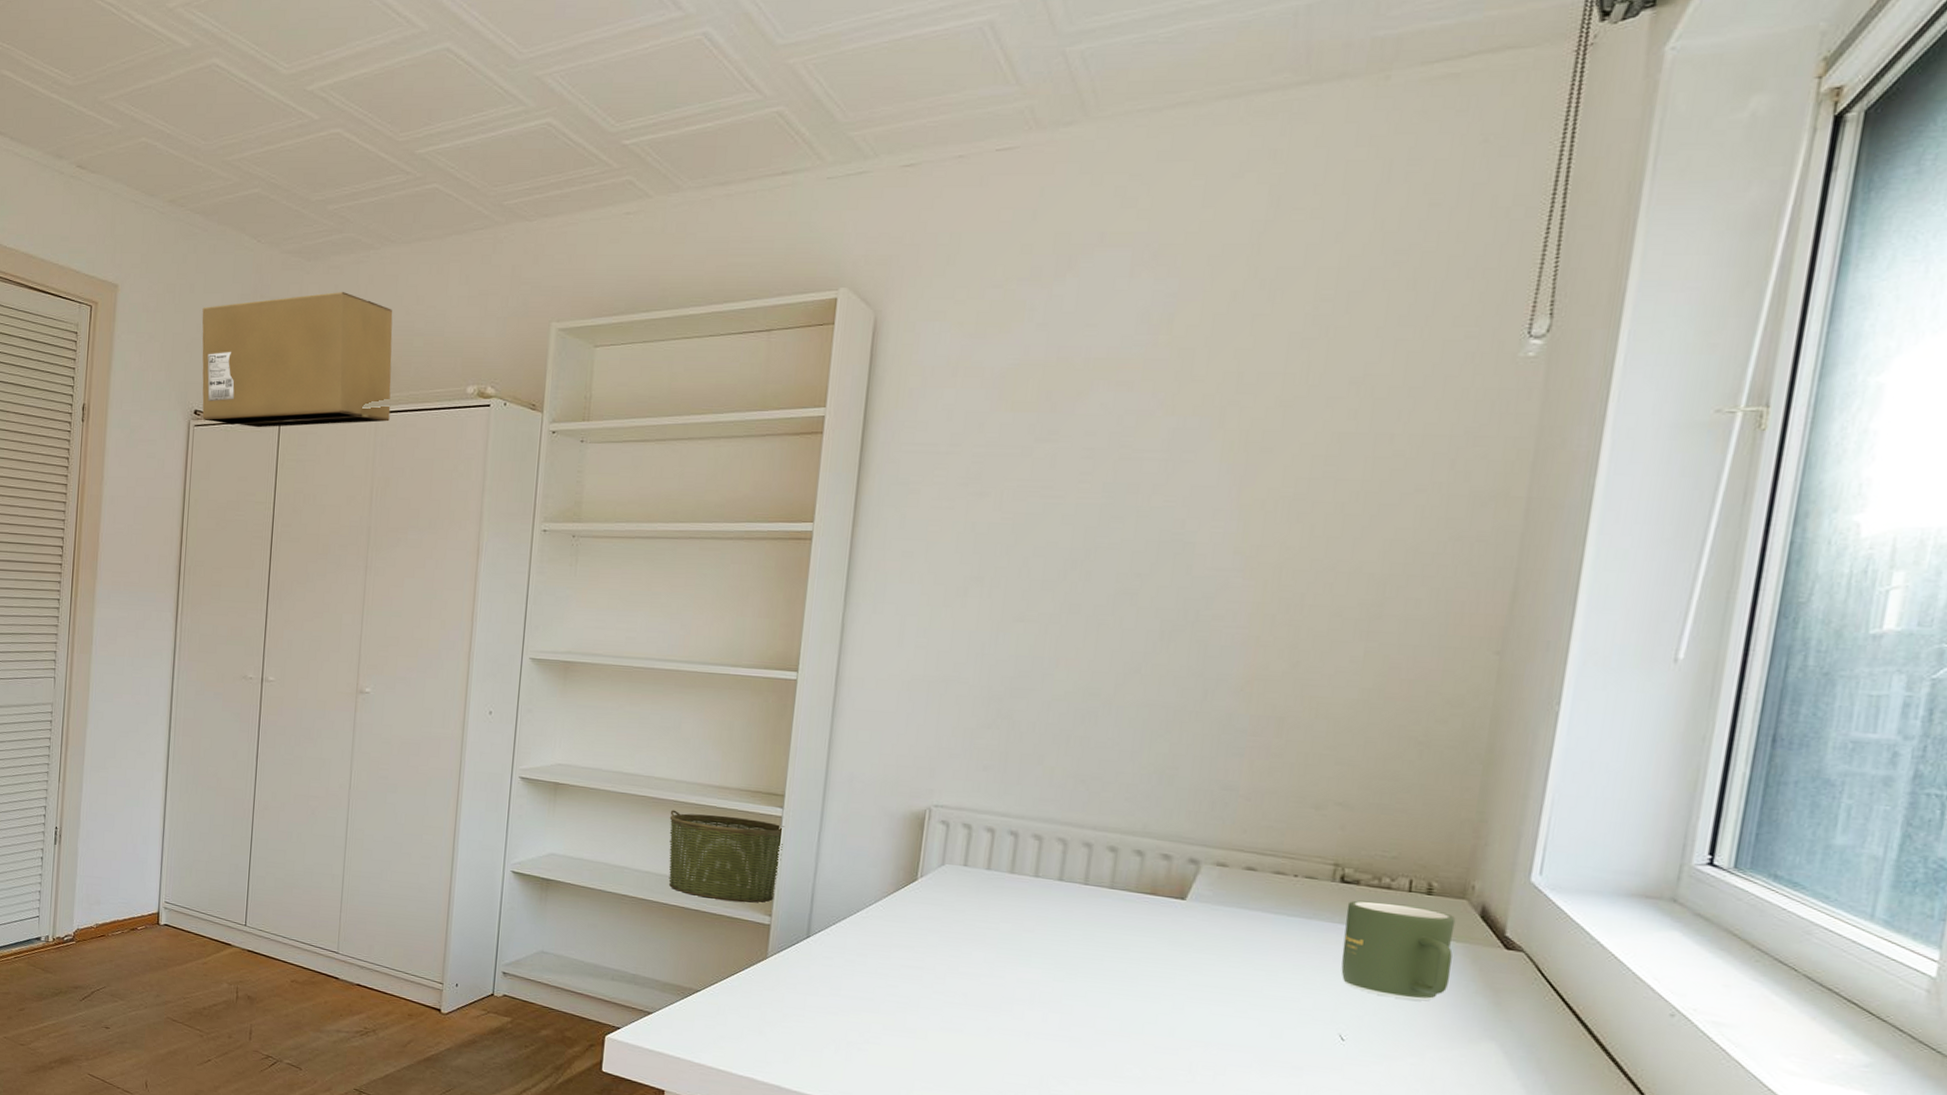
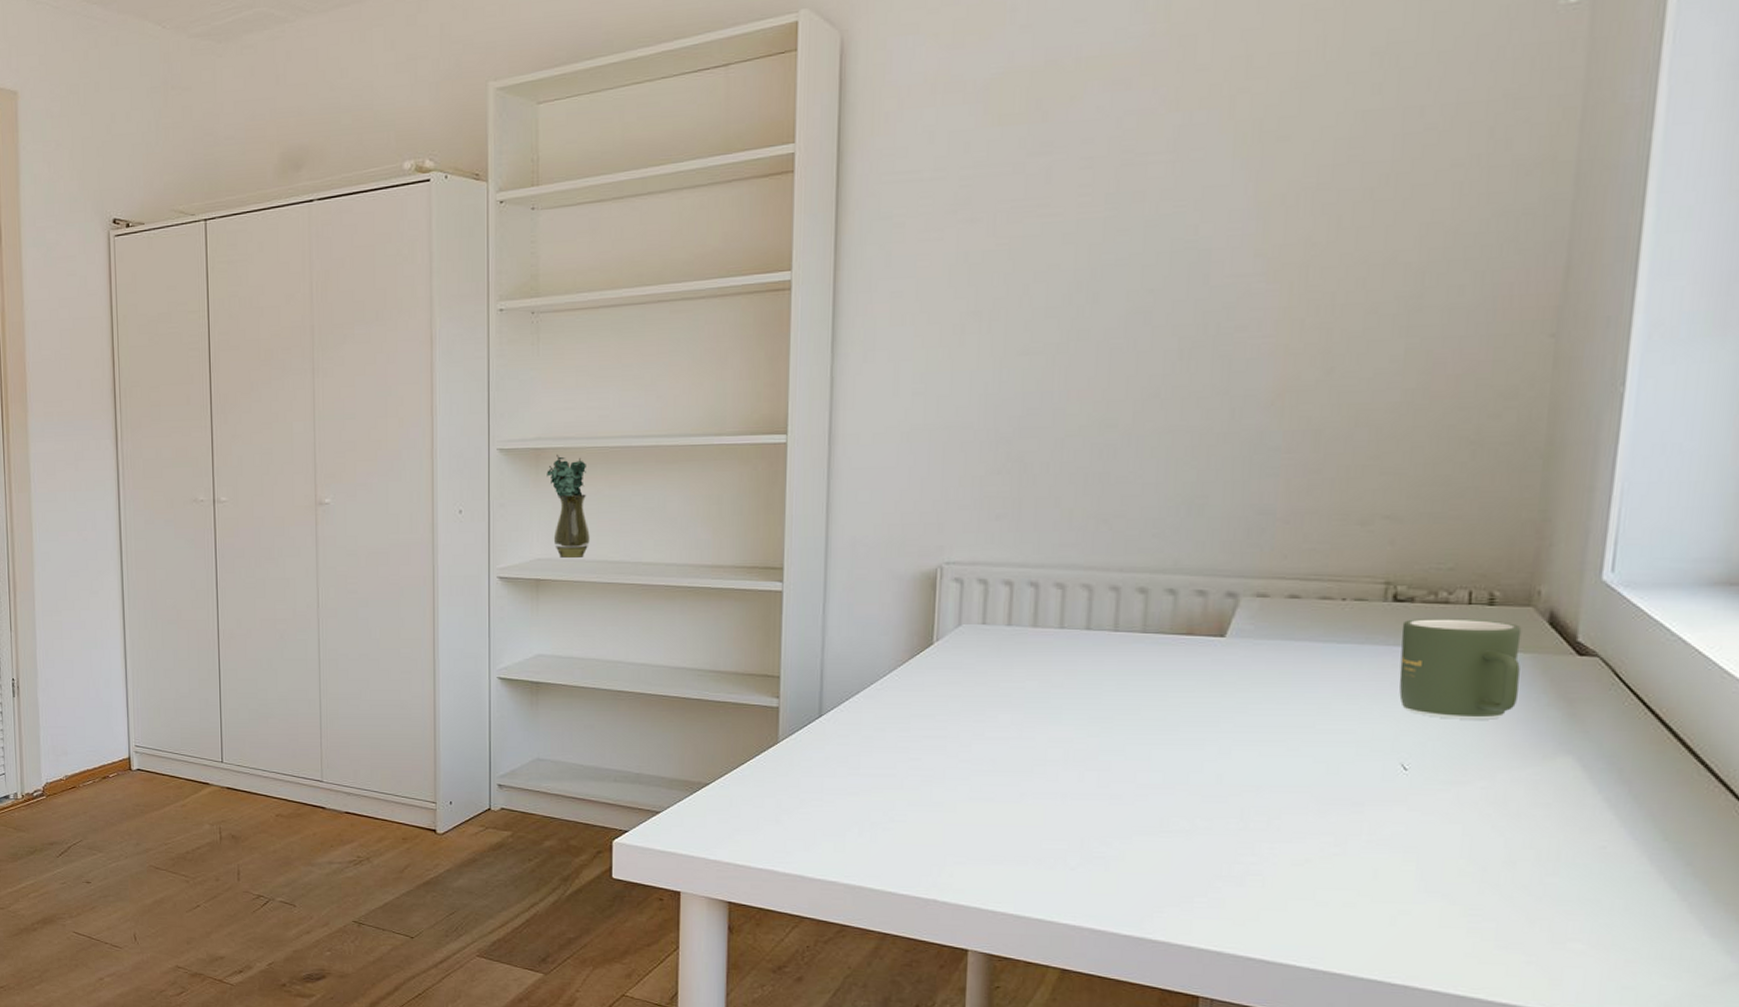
box: present [202,292,393,428] -> none [110,73,323,231]
vase: none [573,668,611,768] -> present [546,453,590,559]
basket: present [668,809,785,903] -> none [661,595,786,686]

